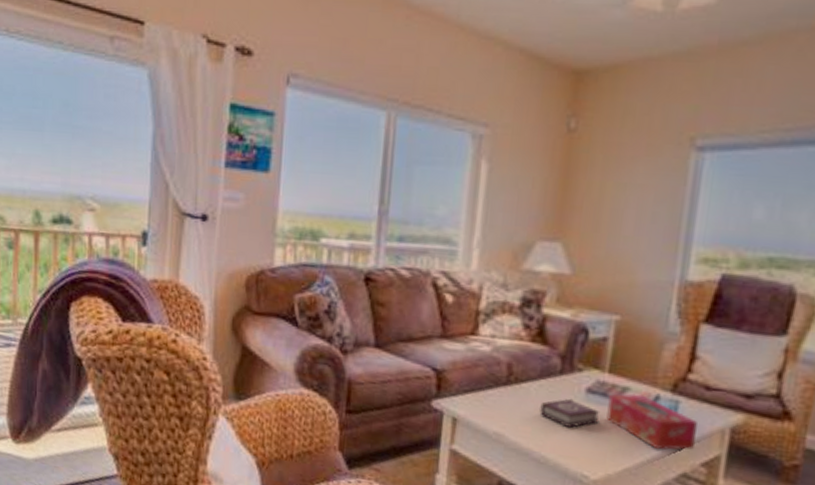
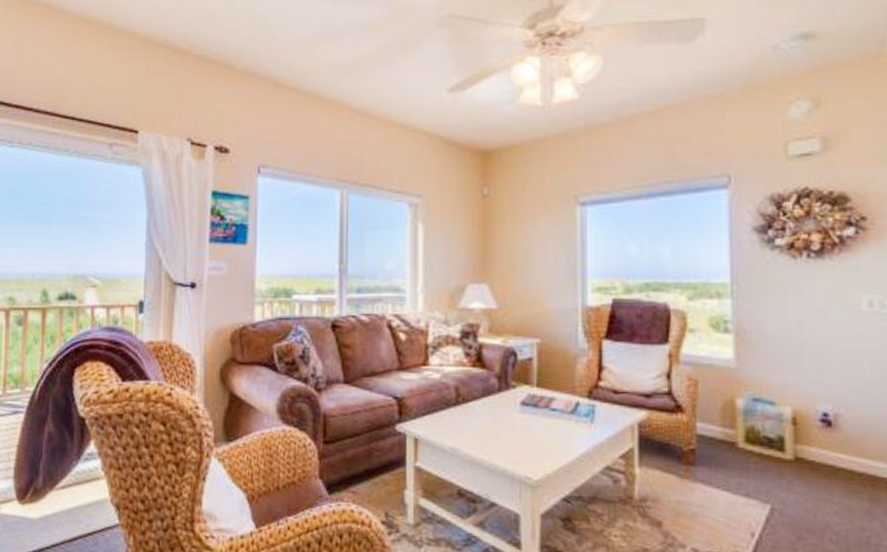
book: present [539,398,601,428] -> none [485,411,534,437]
tissue box: present [606,394,697,451] -> none [540,402,613,449]

